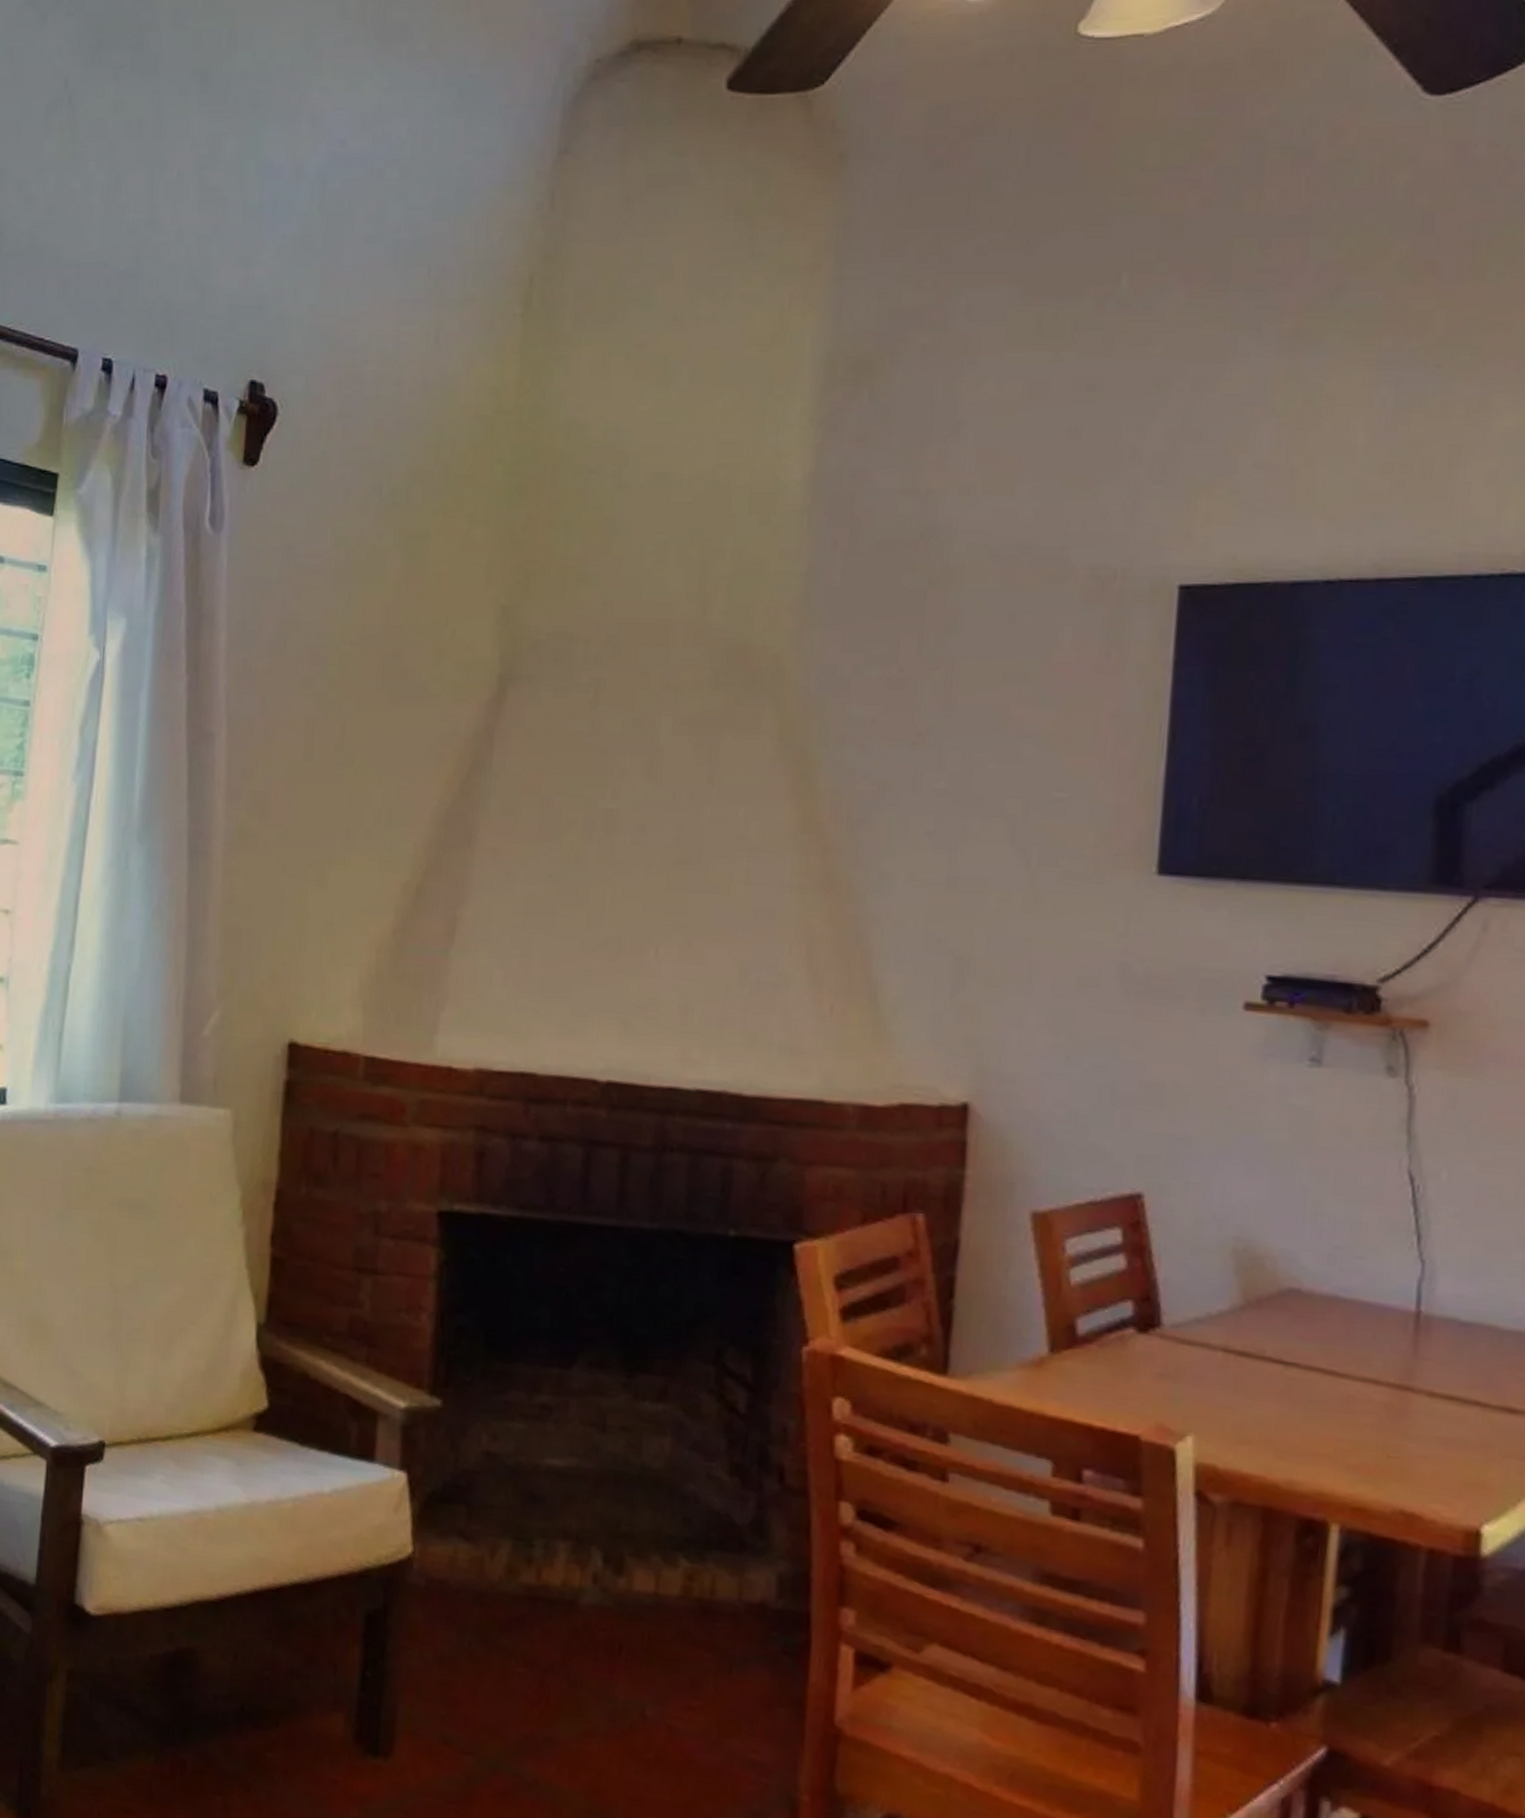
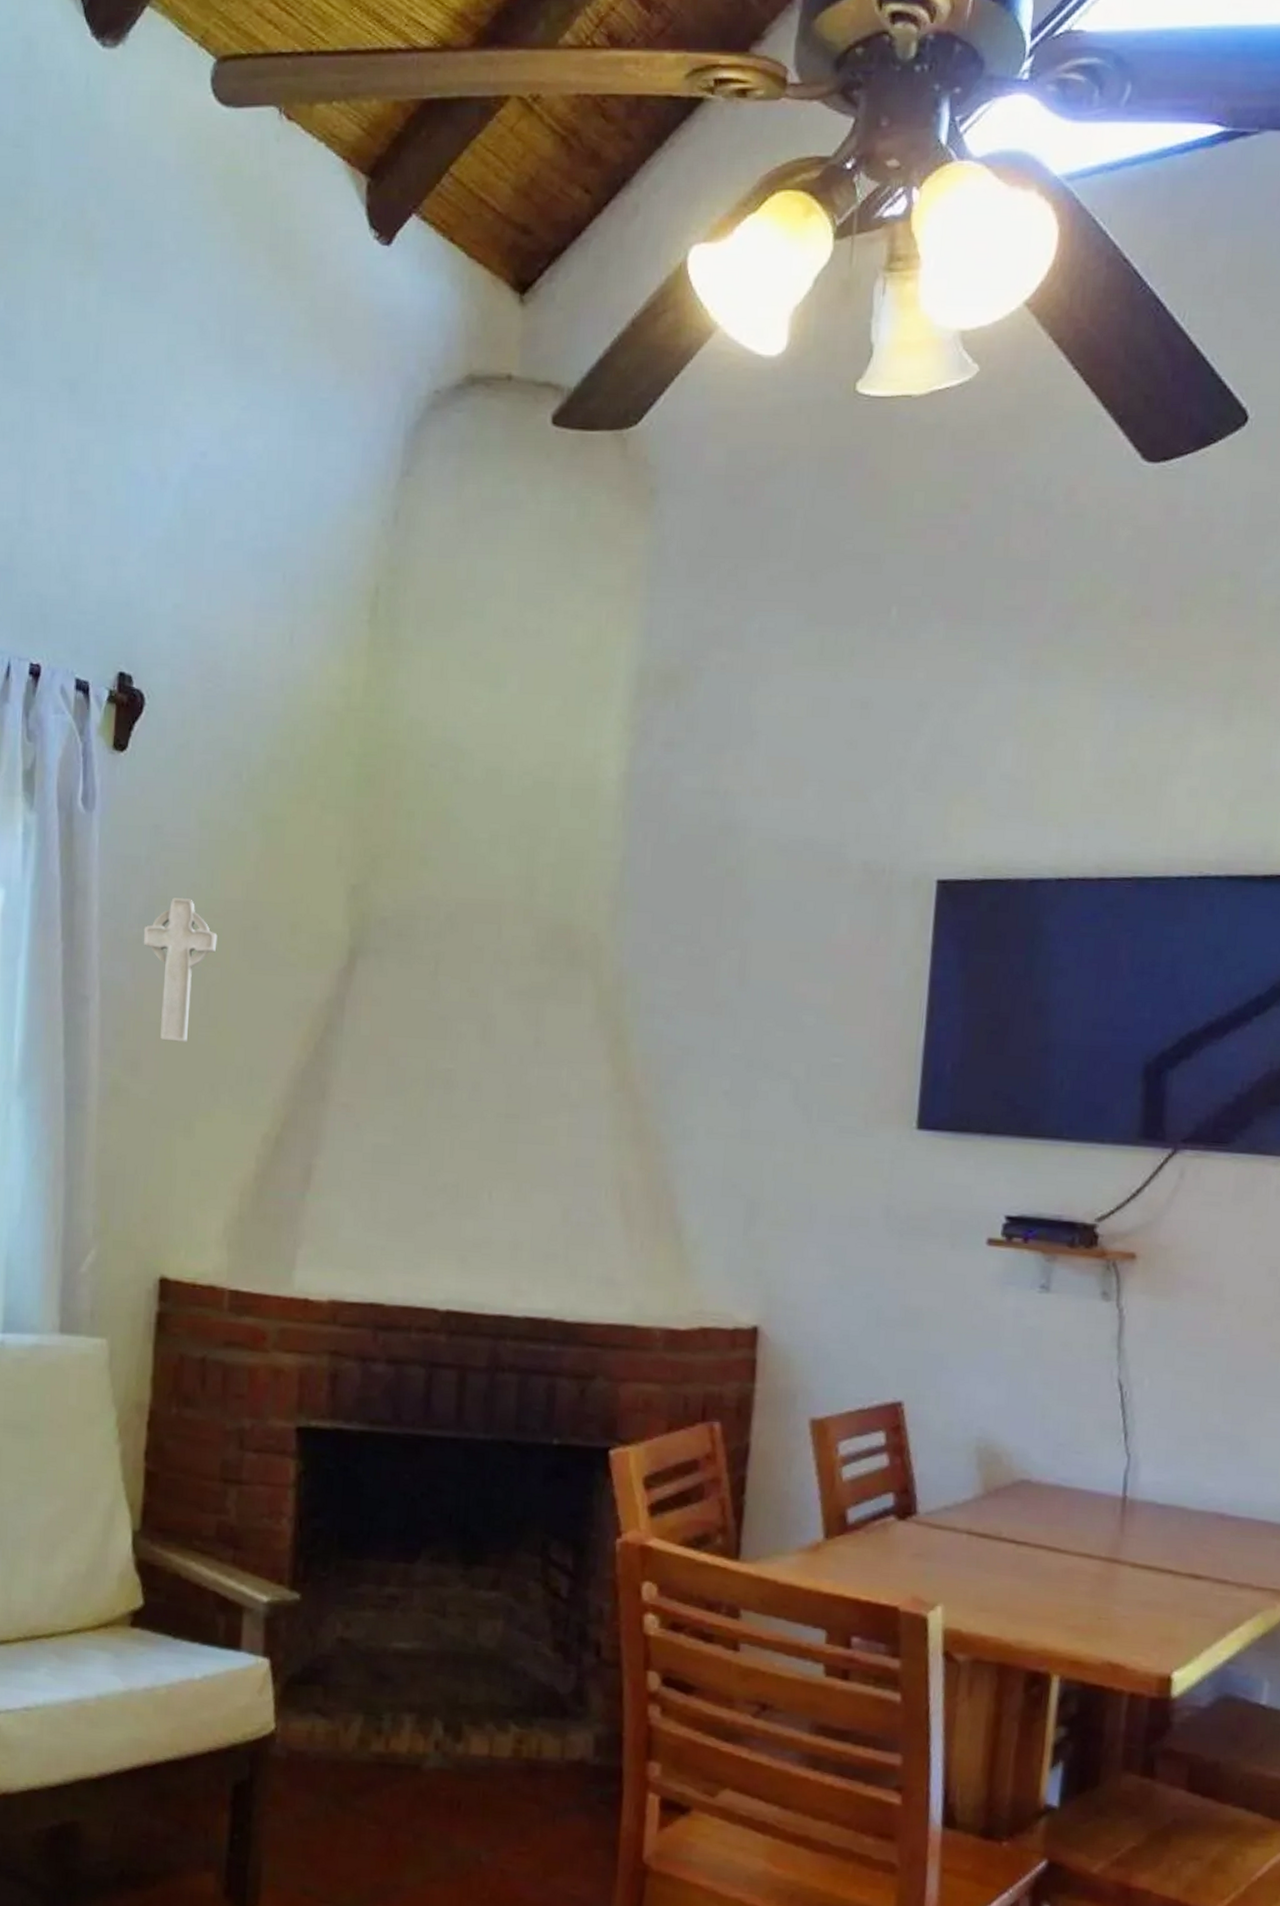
decorative cross: none [274,623,354,782] -> present [143,897,218,1042]

